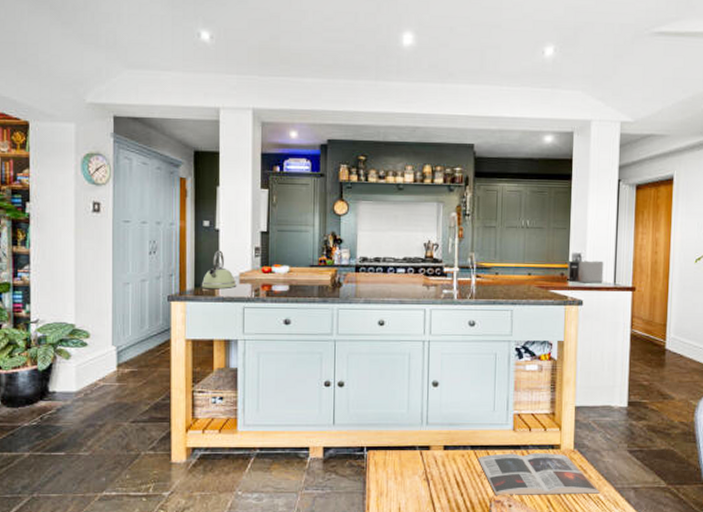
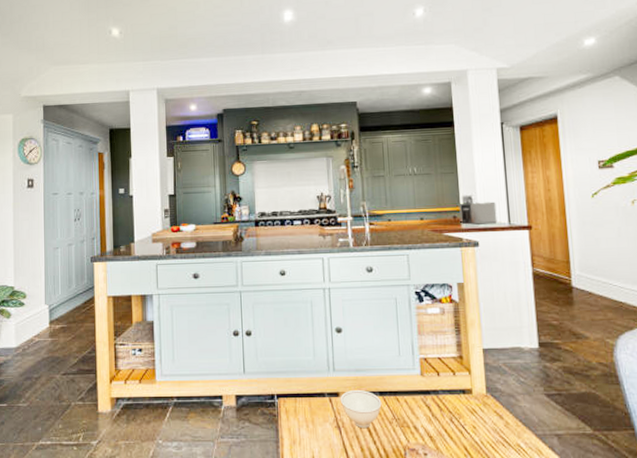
kettle: present [201,250,237,290] -> none [119,214,150,250]
bowl: none [431,443,472,481] -> present [340,389,382,429]
magazine: present [477,453,600,495] -> none [387,398,520,443]

